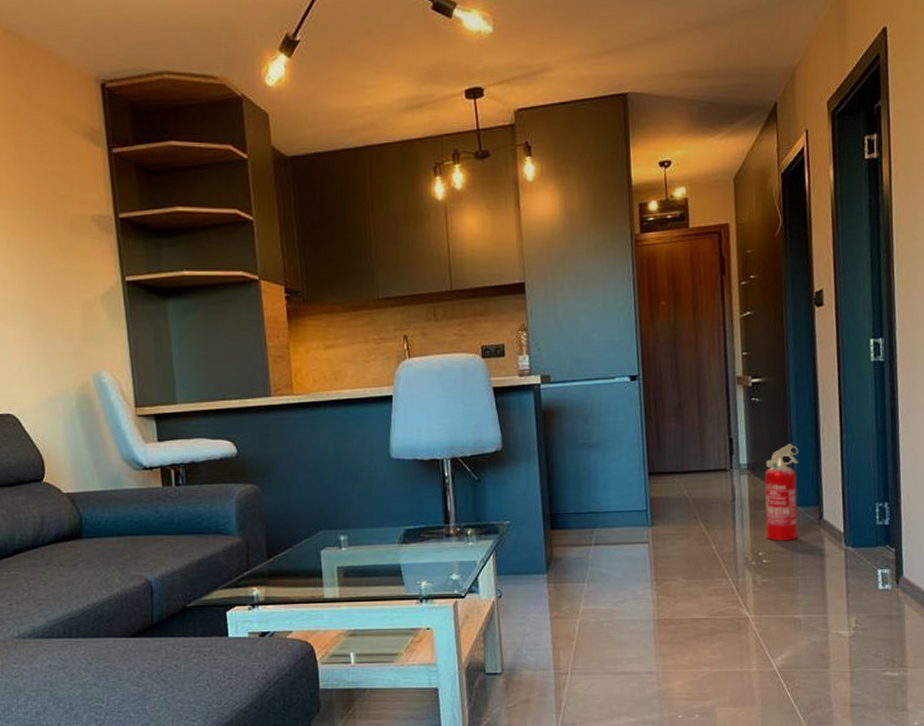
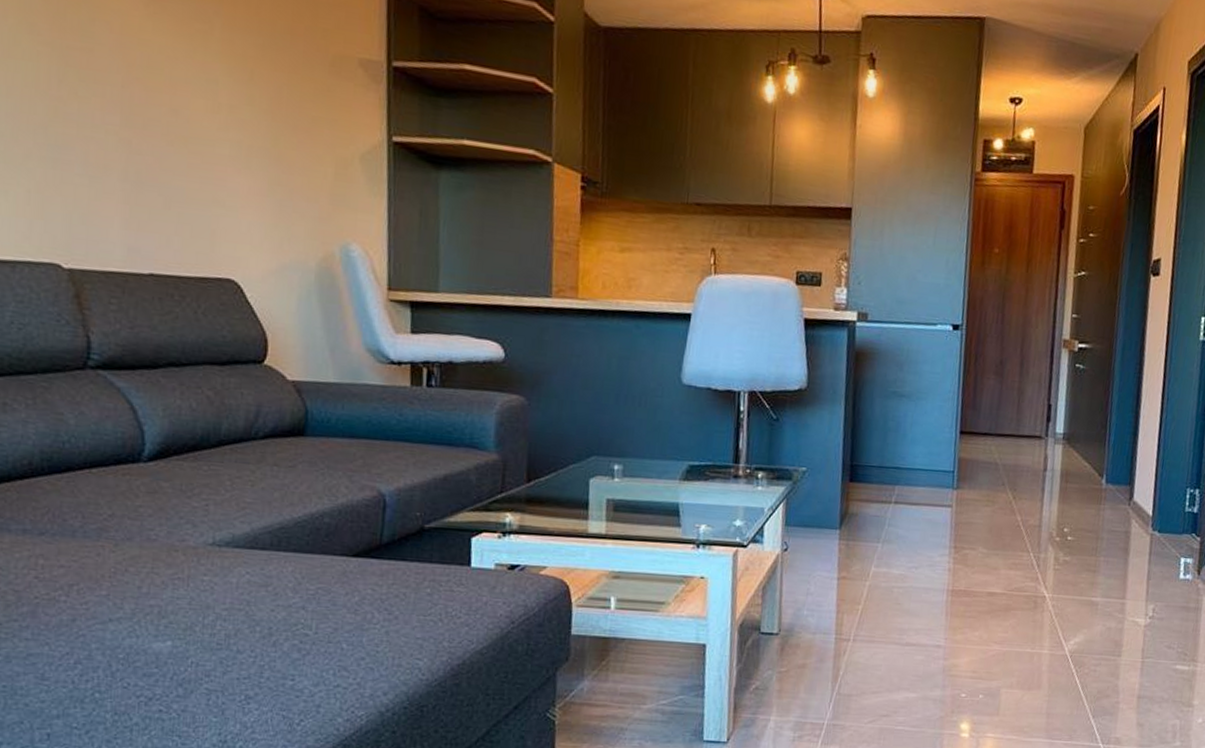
fire extinguisher: present [765,444,799,541] -> none [1073,417,1117,519]

